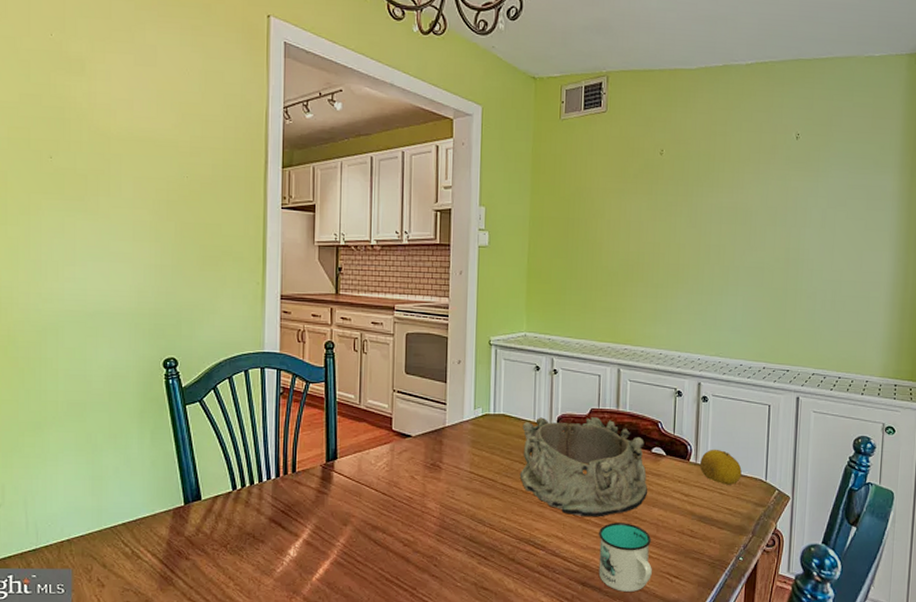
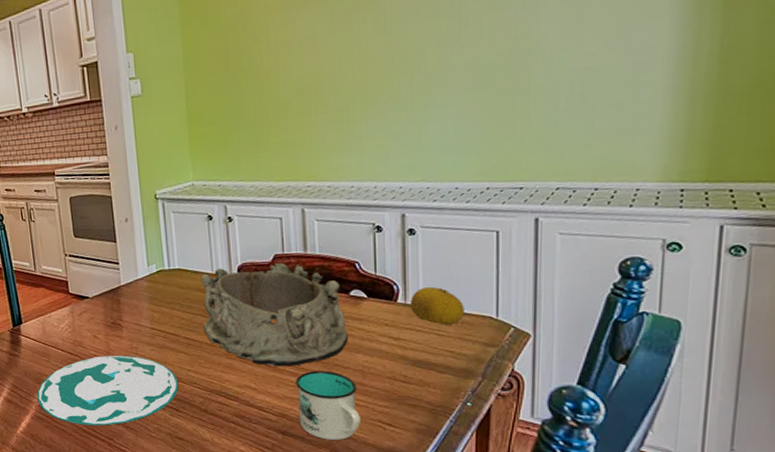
plate: none [341,498,490,573] -> present [36,355,179,425]

